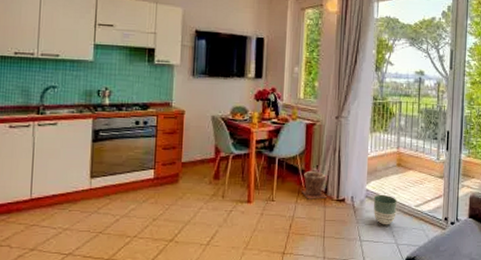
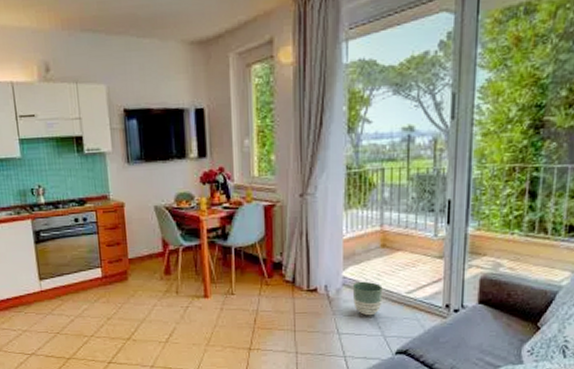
plant pot: present [302,171,327,199] -> none [265,259,295,291]

